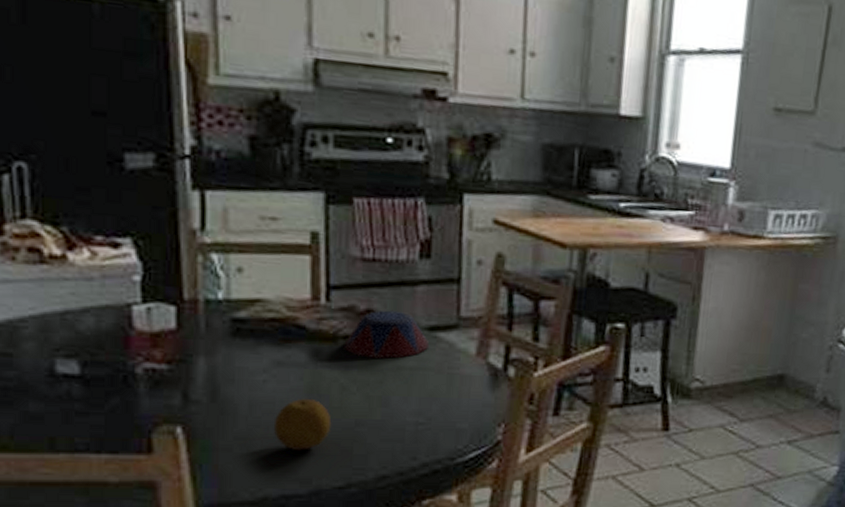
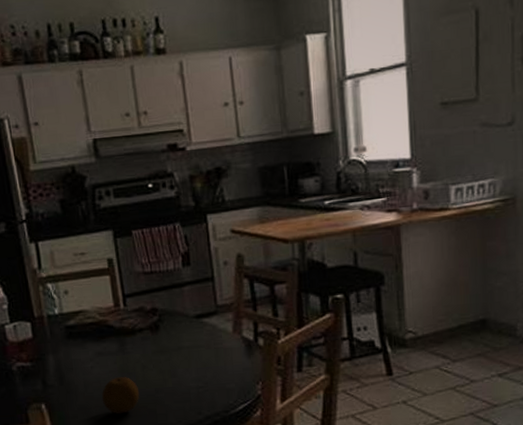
bowl: present [343,310,430,359] -> none [140,306,199,343]

